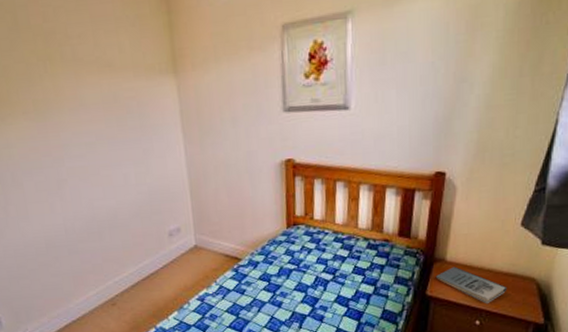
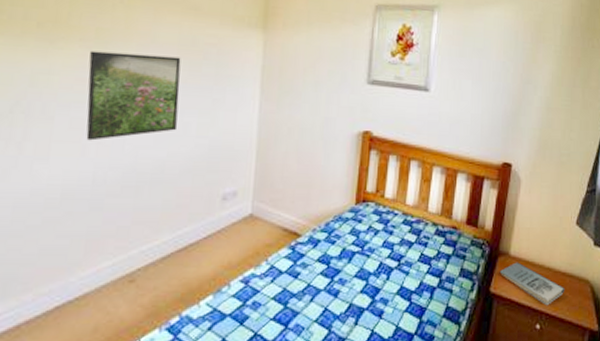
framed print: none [34,115,120,199] -> present [86,50,181,141]

